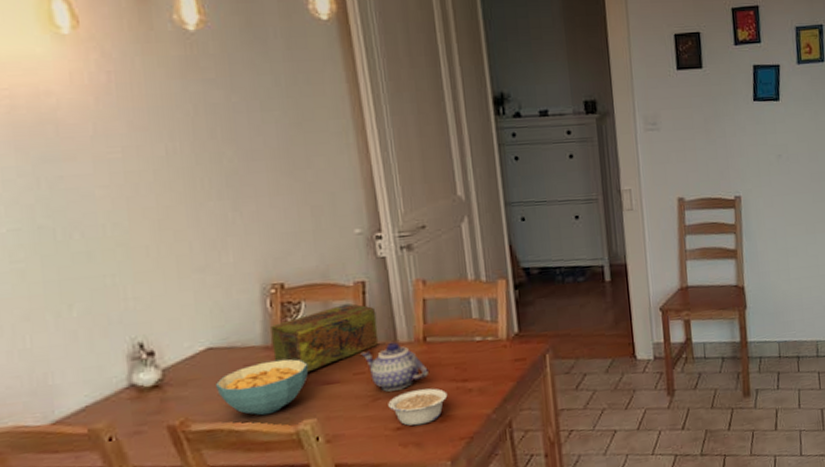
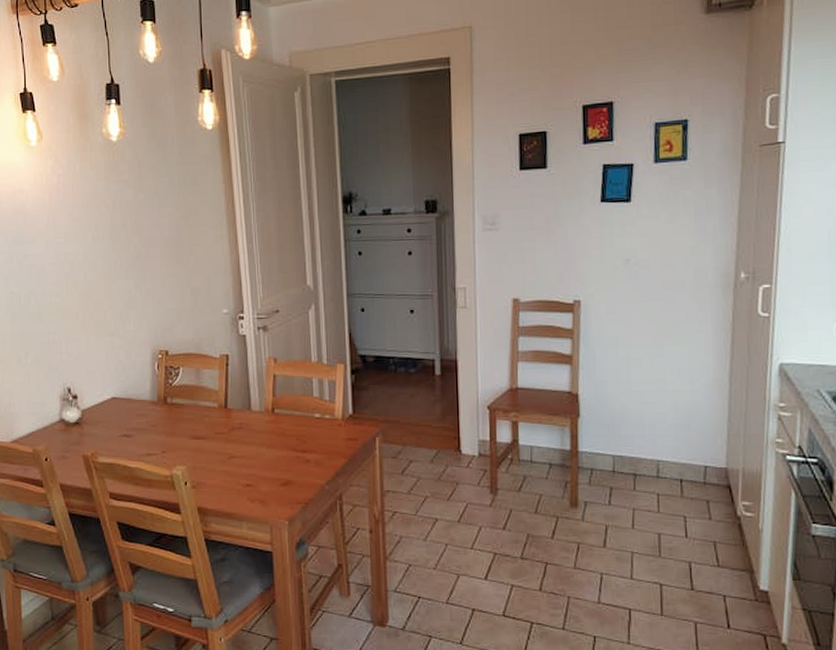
cereal bowl: present [216,358,309,416] -> none [117,413,183,458]
cereal box: present [271,303,379,373] -> none [157,372,237,427]
teapot: present [361,341,429,392] -> none [222,409,274,452]
legume: present [388,388,448,426] -> none [241,454,289,485]

